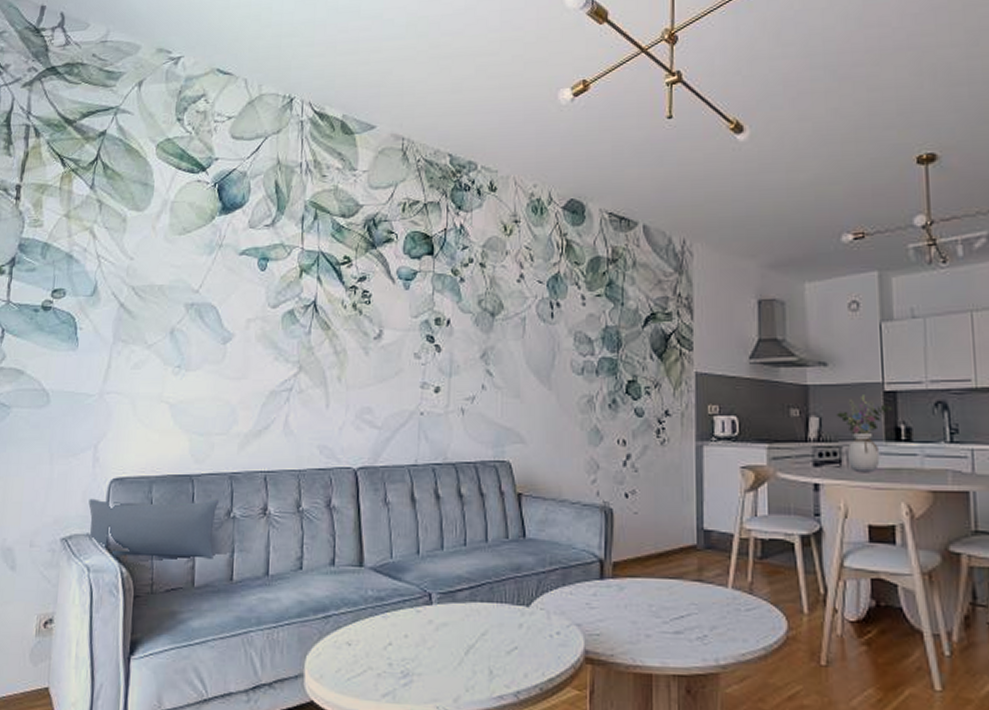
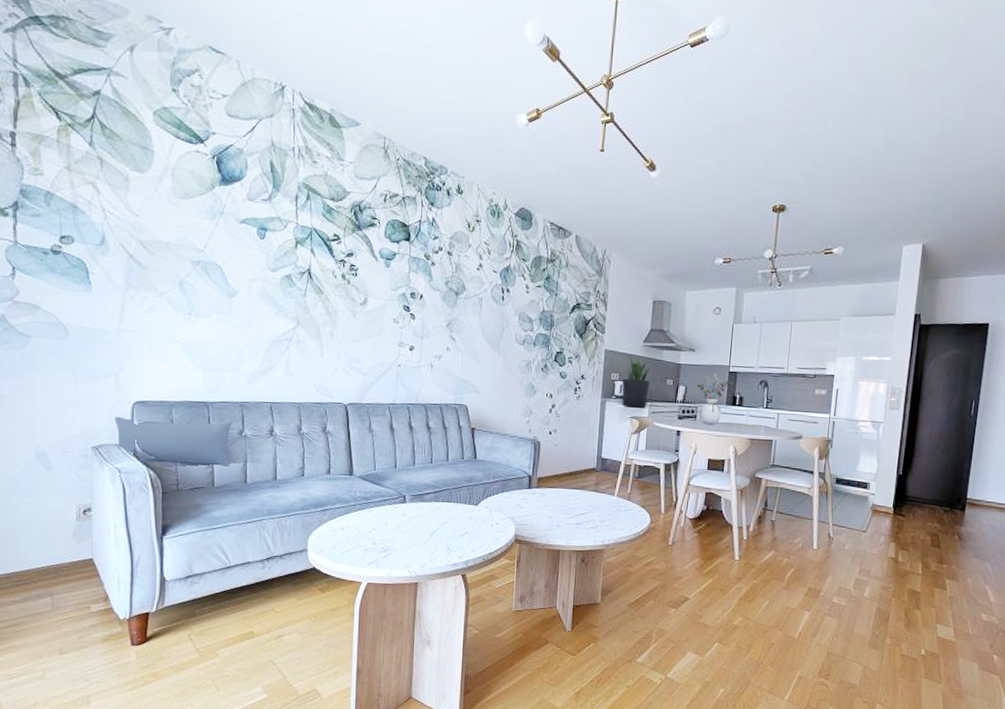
planter: none [724,378,765,453] -> present [622,355,651,408]

